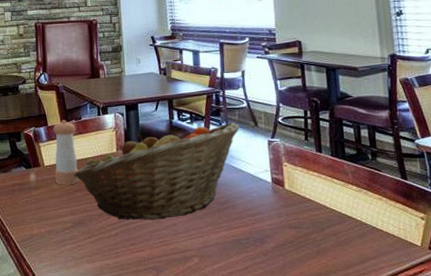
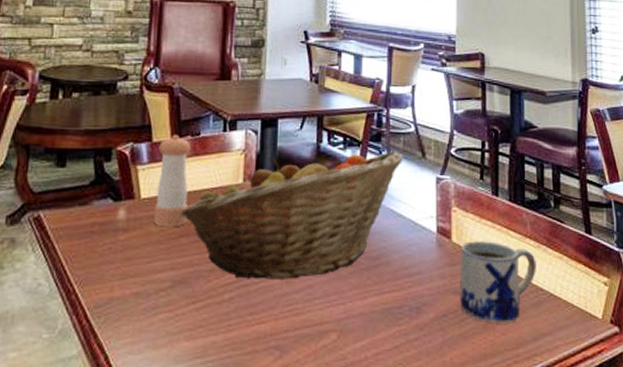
mug: none [293,188,359,249] -> present [460,241,536,322]

